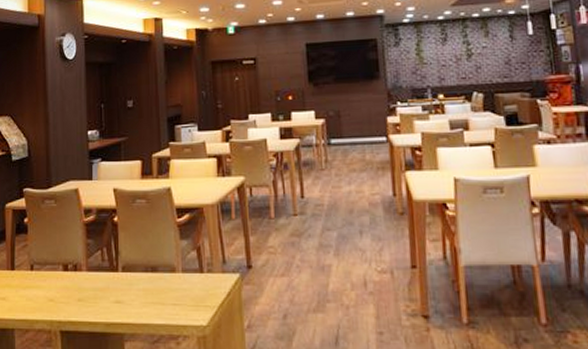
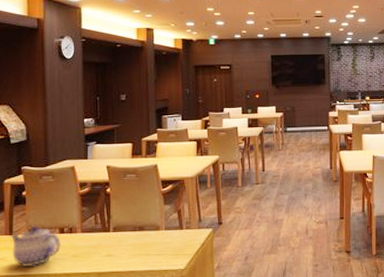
teapot: none [12,260,66,311] -> present [10,226,62,268]

